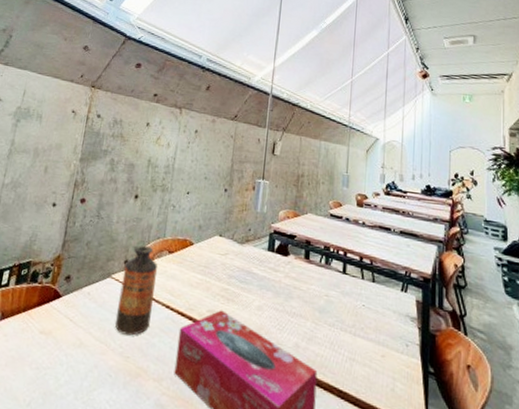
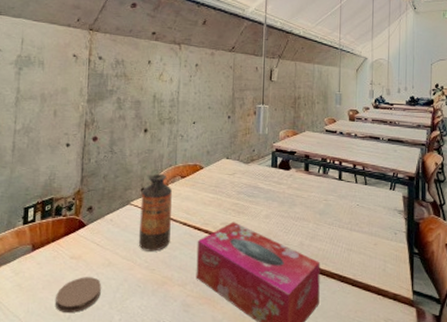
coaster: none [16,356,69,400] -> present [56,277,101,314]

